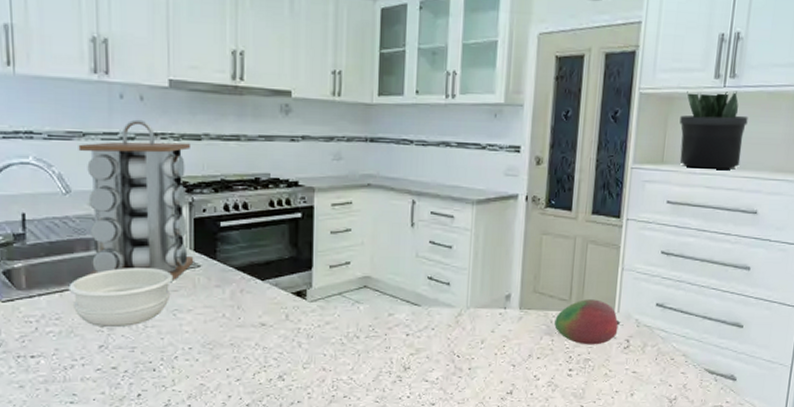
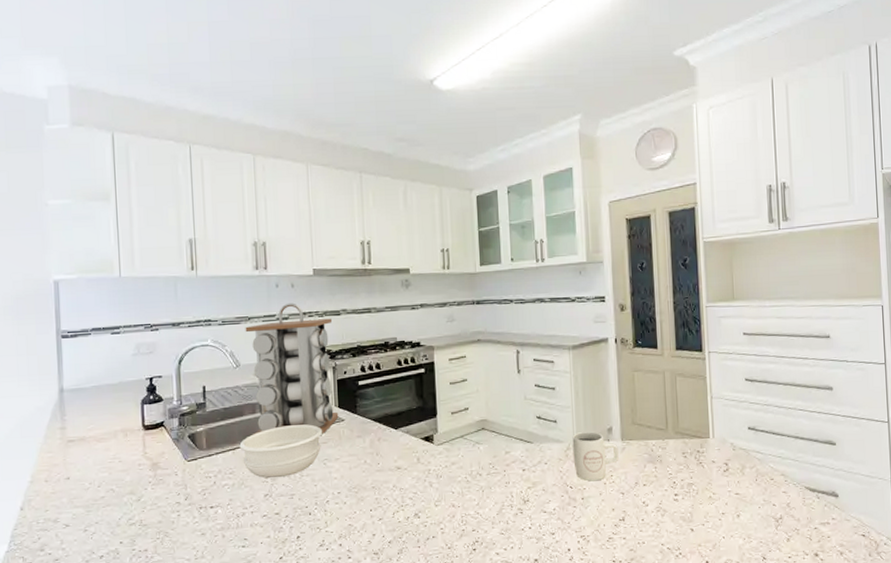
mug: none [464,297,515,351] -> present [572,431,619,482]
fruit: present [554,299,621,345] -> none [655,427,718,470]
planter: present [679,91,748,171] -> none [743,232,806,303]

